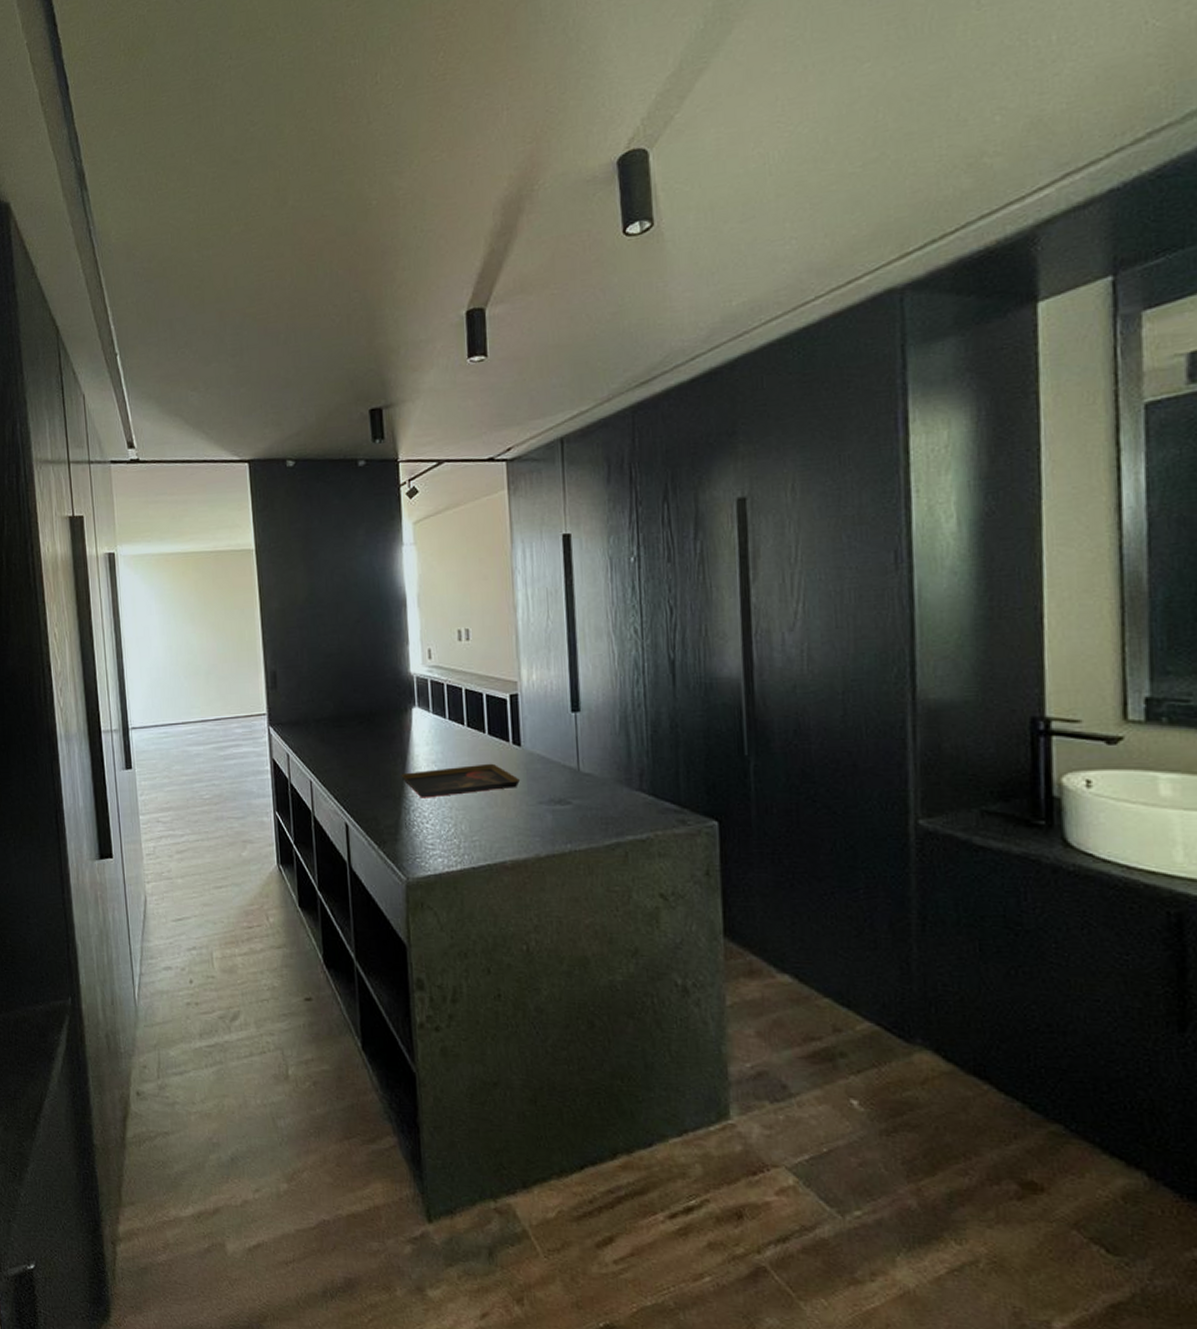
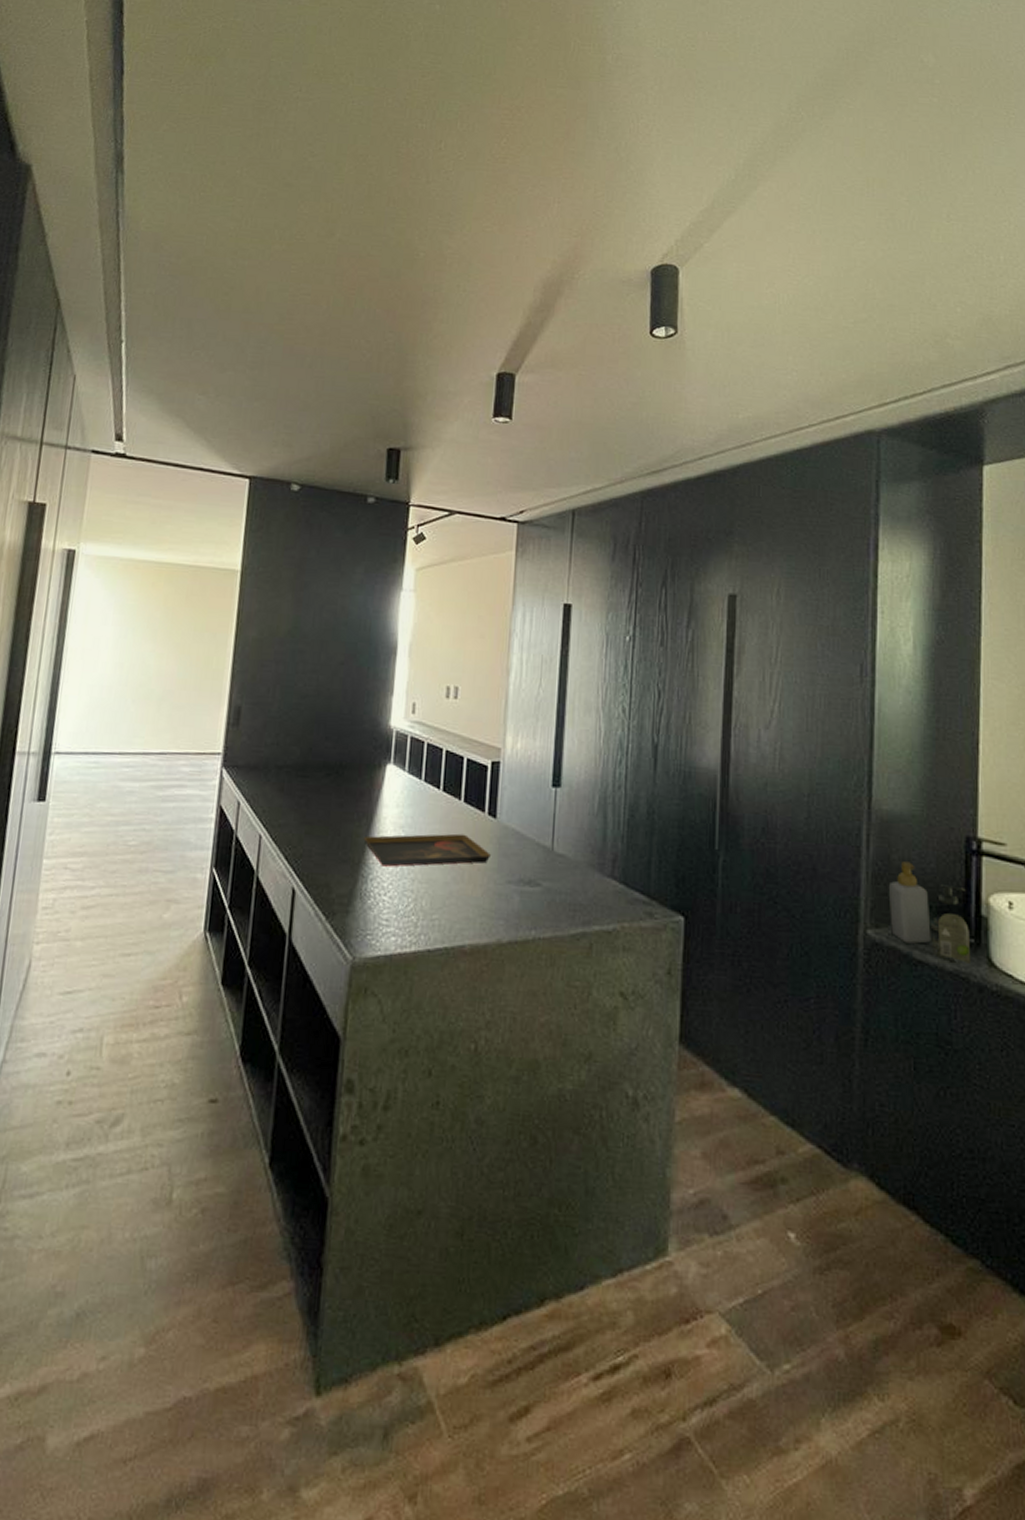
soap bottle: none [940,749,994,830] -> present [888,861,931,944]
soap dispenser: none [991,767,1043,846] -> present [929,883,972,964]

